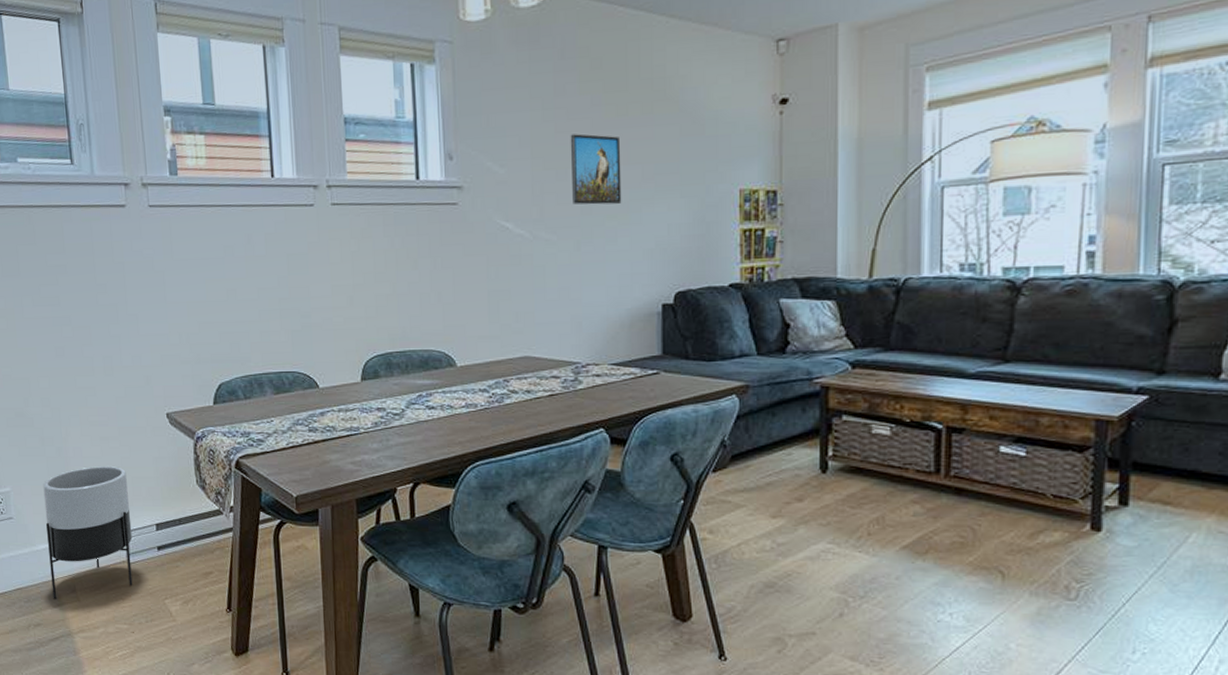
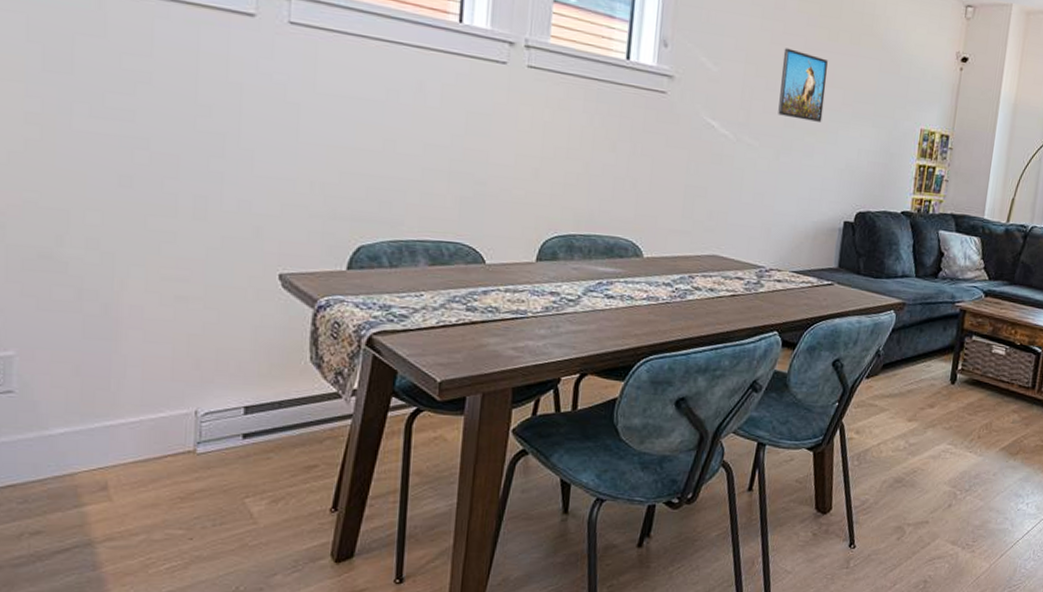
planter: present [43,465,133,599] -> none [68,330,209,499]

